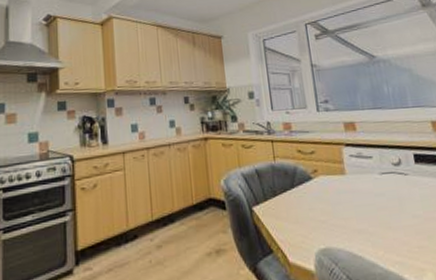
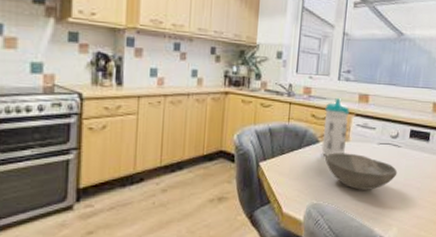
water bottle: none [309,130,344,194] -> present [321,98,350,156]
bowl: none [323,187,413,230] -> present [325,153,398,190]

